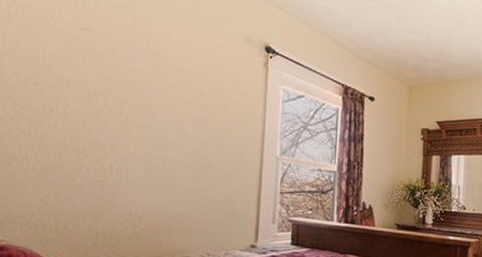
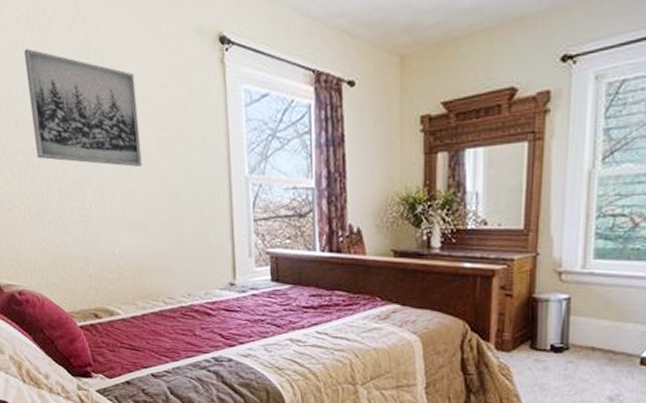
wall art: none [56,20,180,138] -> present [23,49,142,167]

